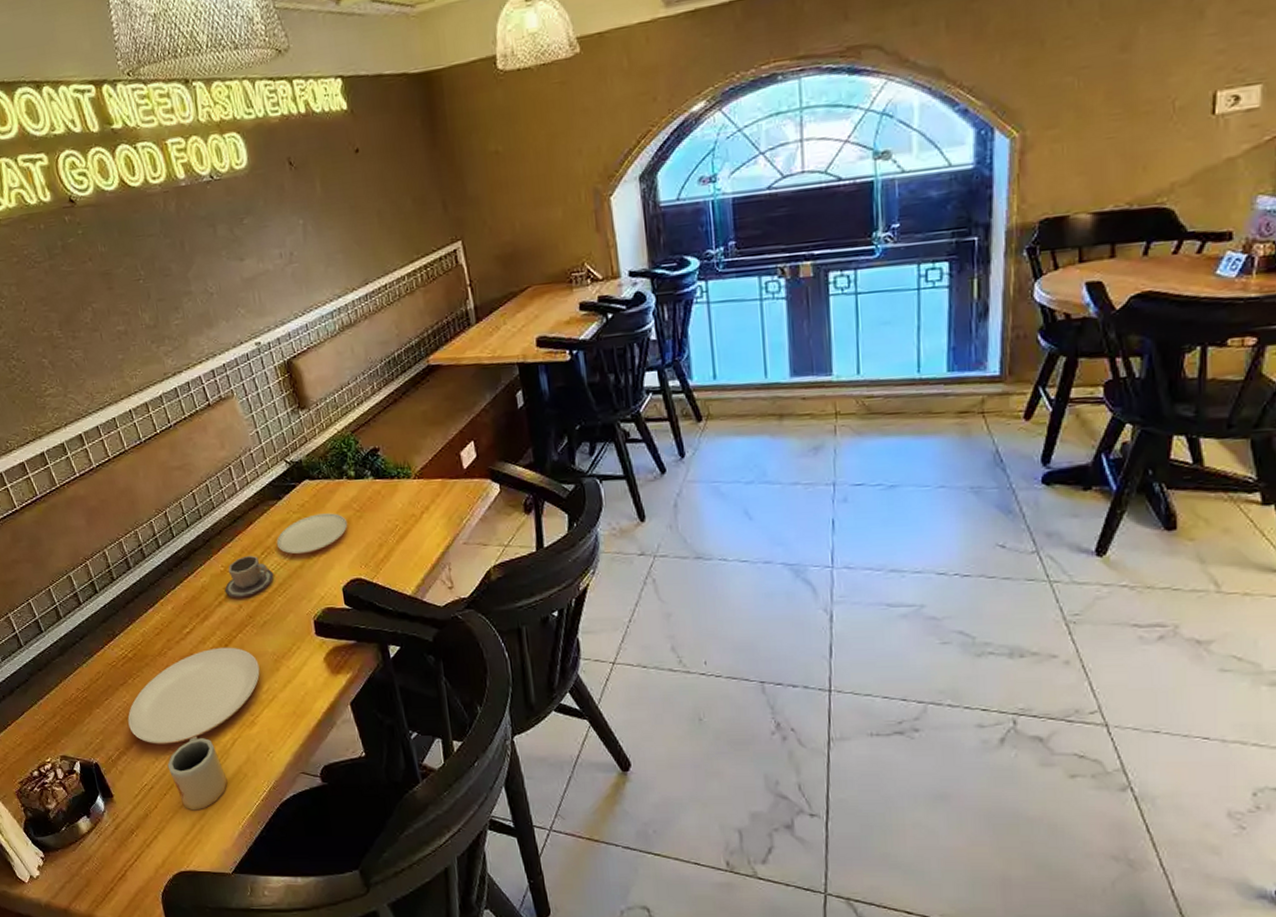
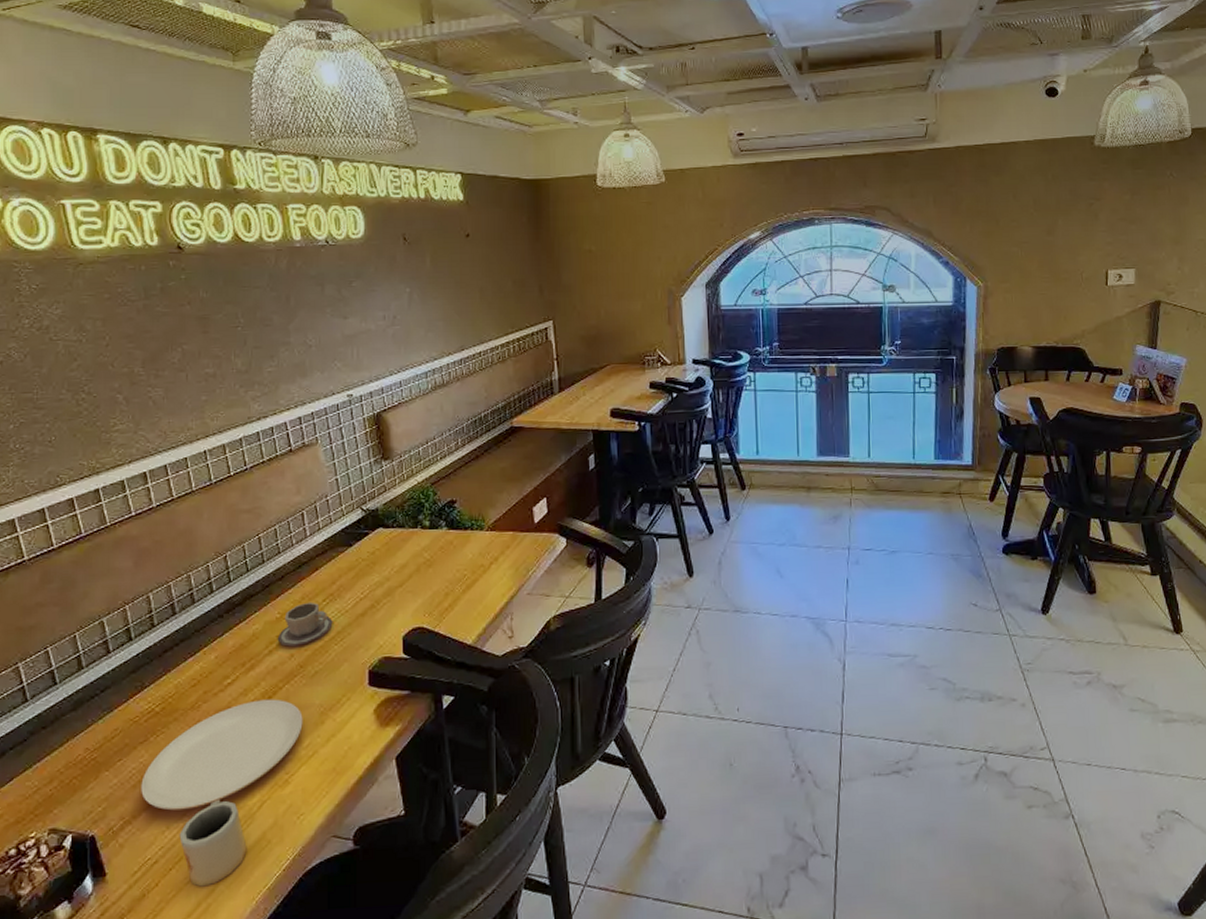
plate: present [276,513,348,555] -> none [340,561,417,602]

